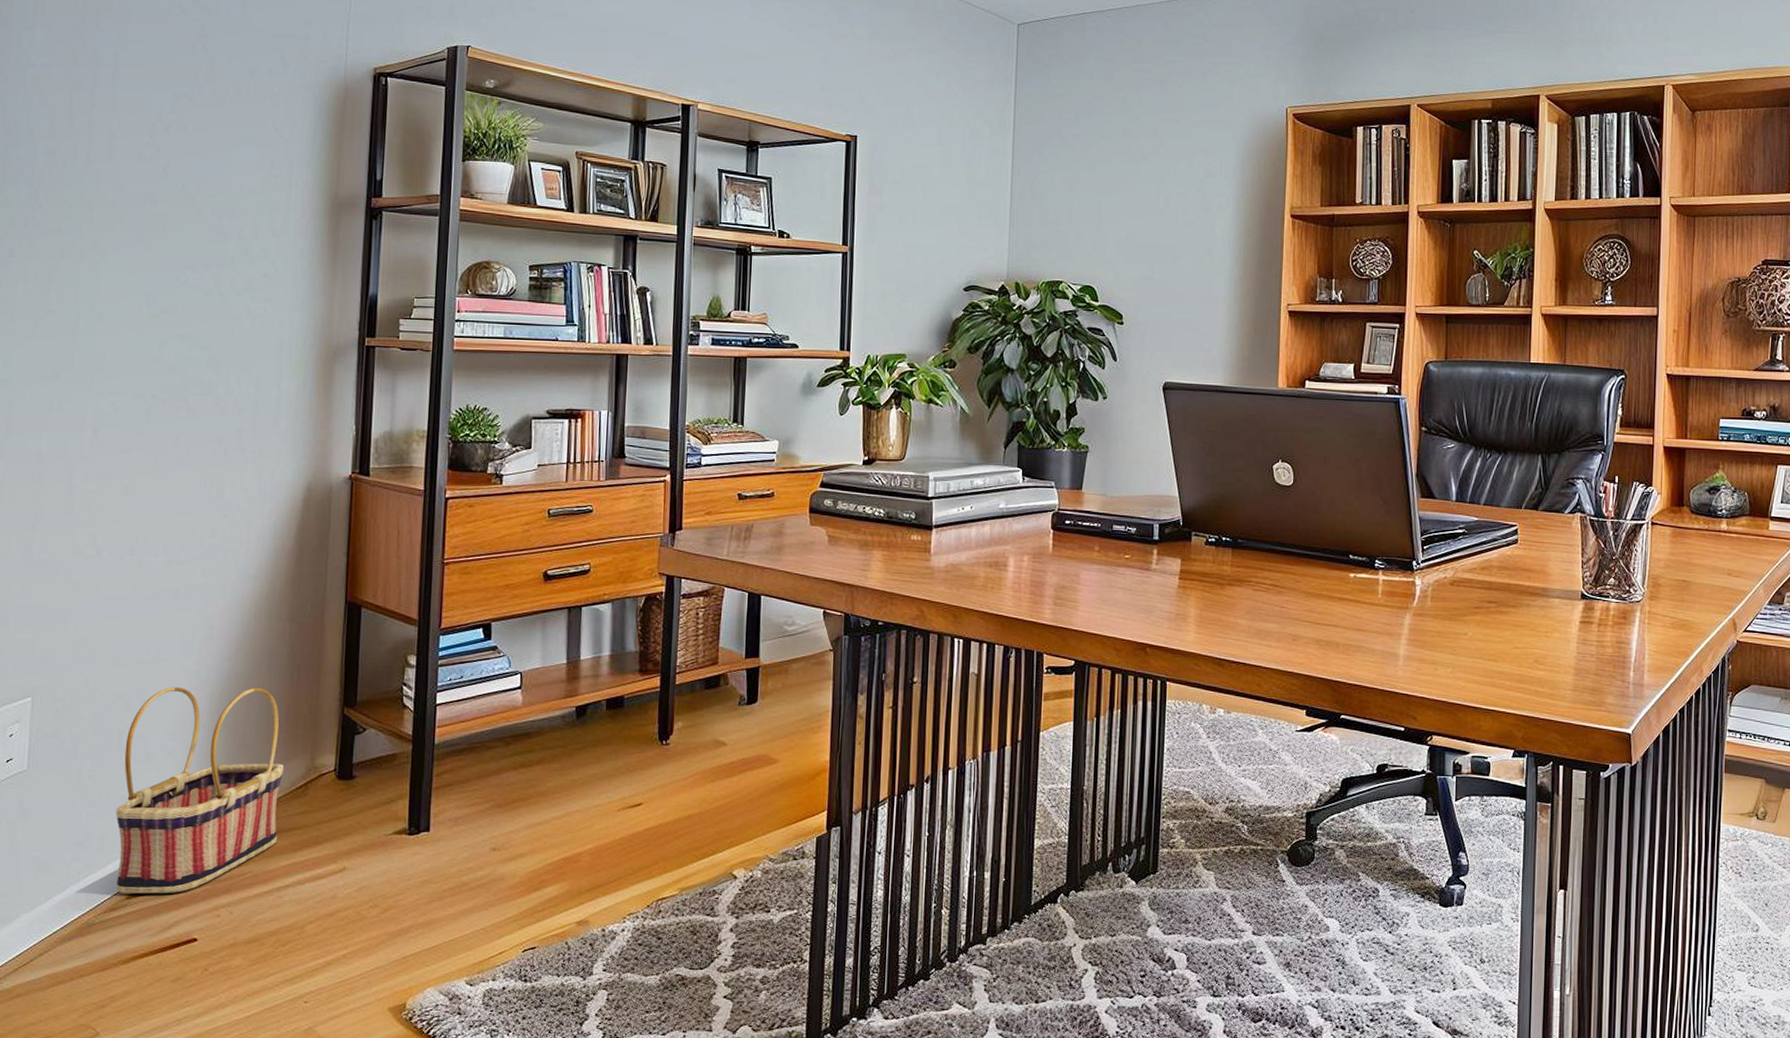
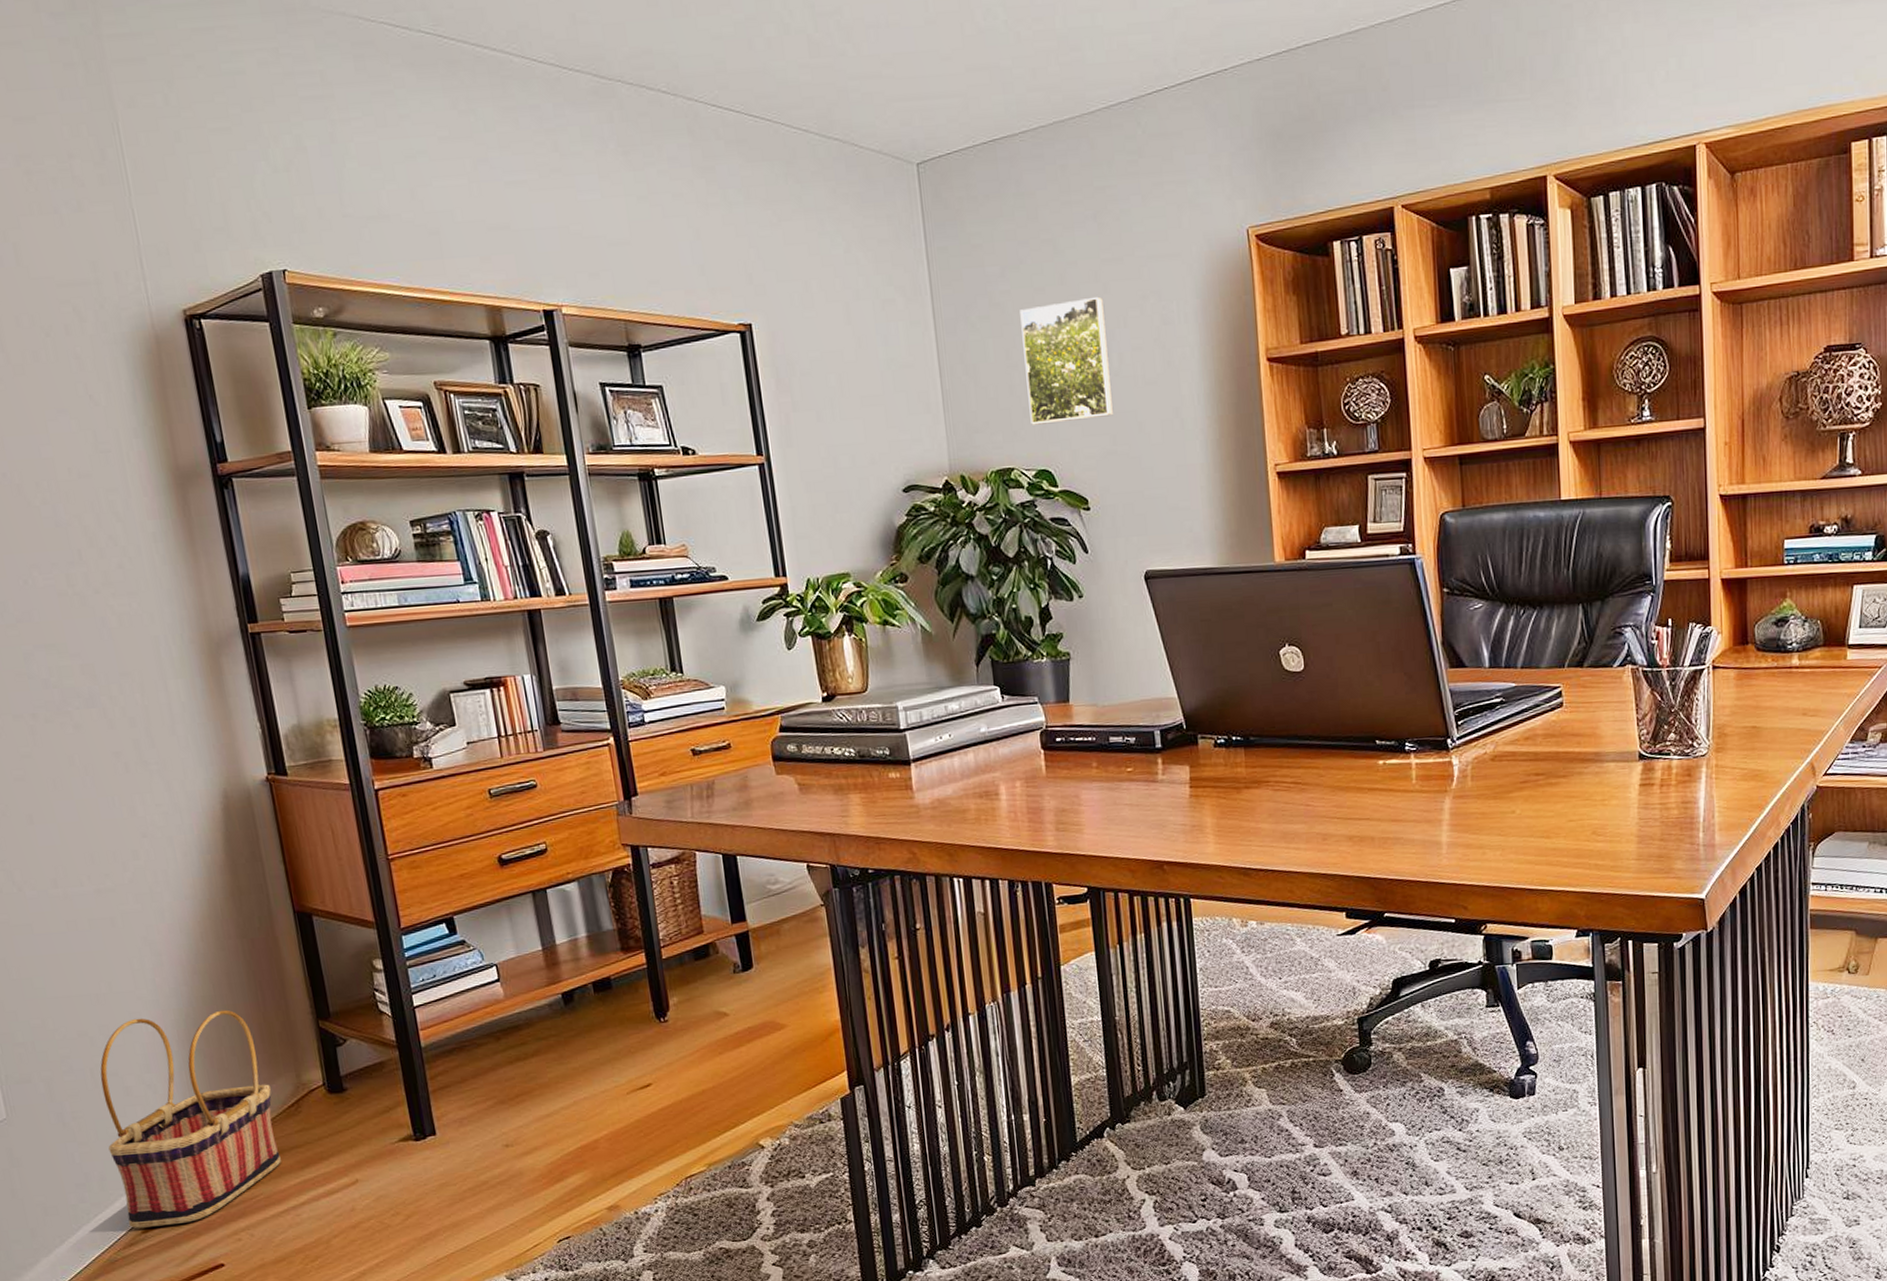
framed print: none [1082,147,1158,248] -> present [1020,296,1114,425]

